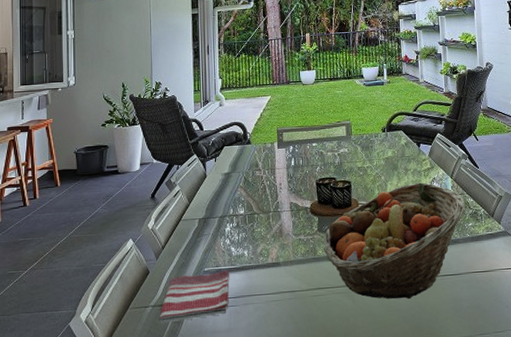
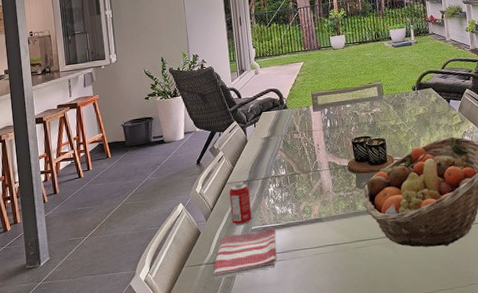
beverage can: none [183,220,206,266] -> present [229,183,252,225]

